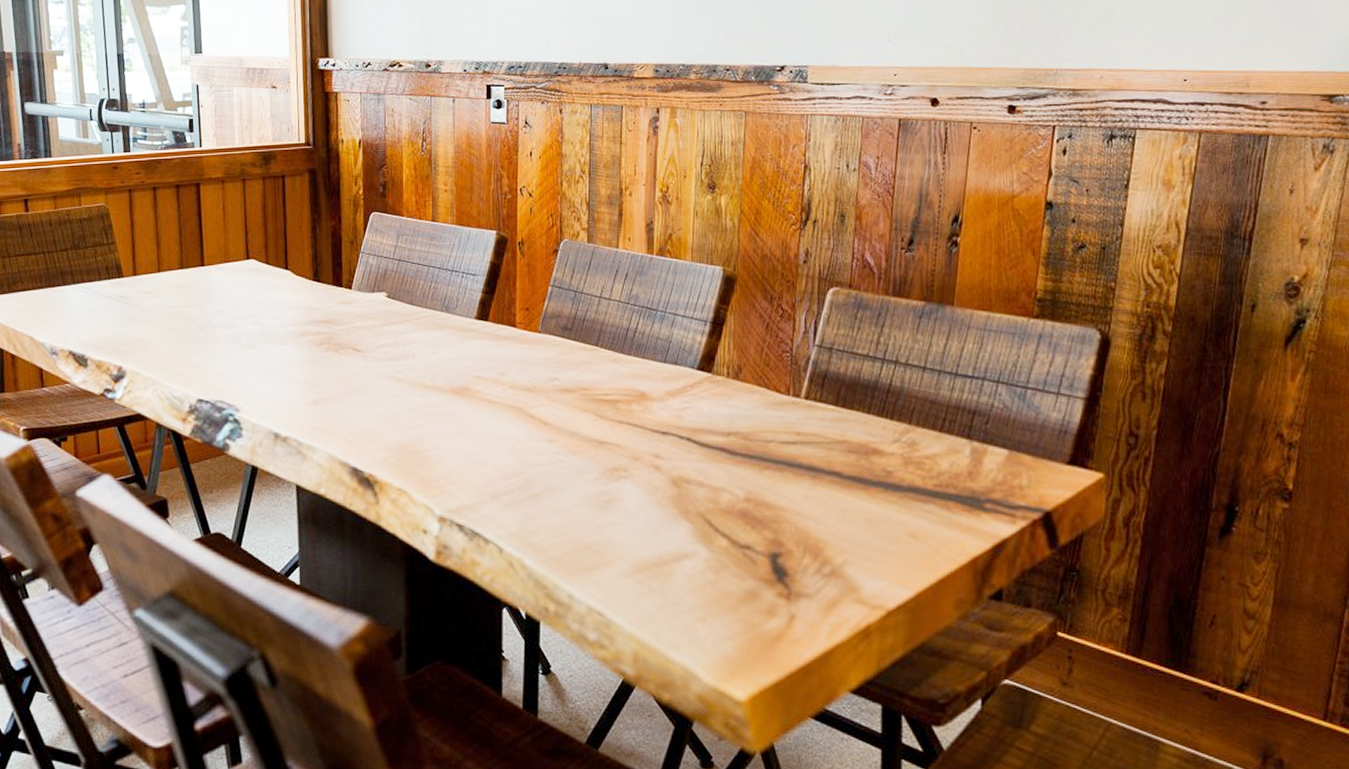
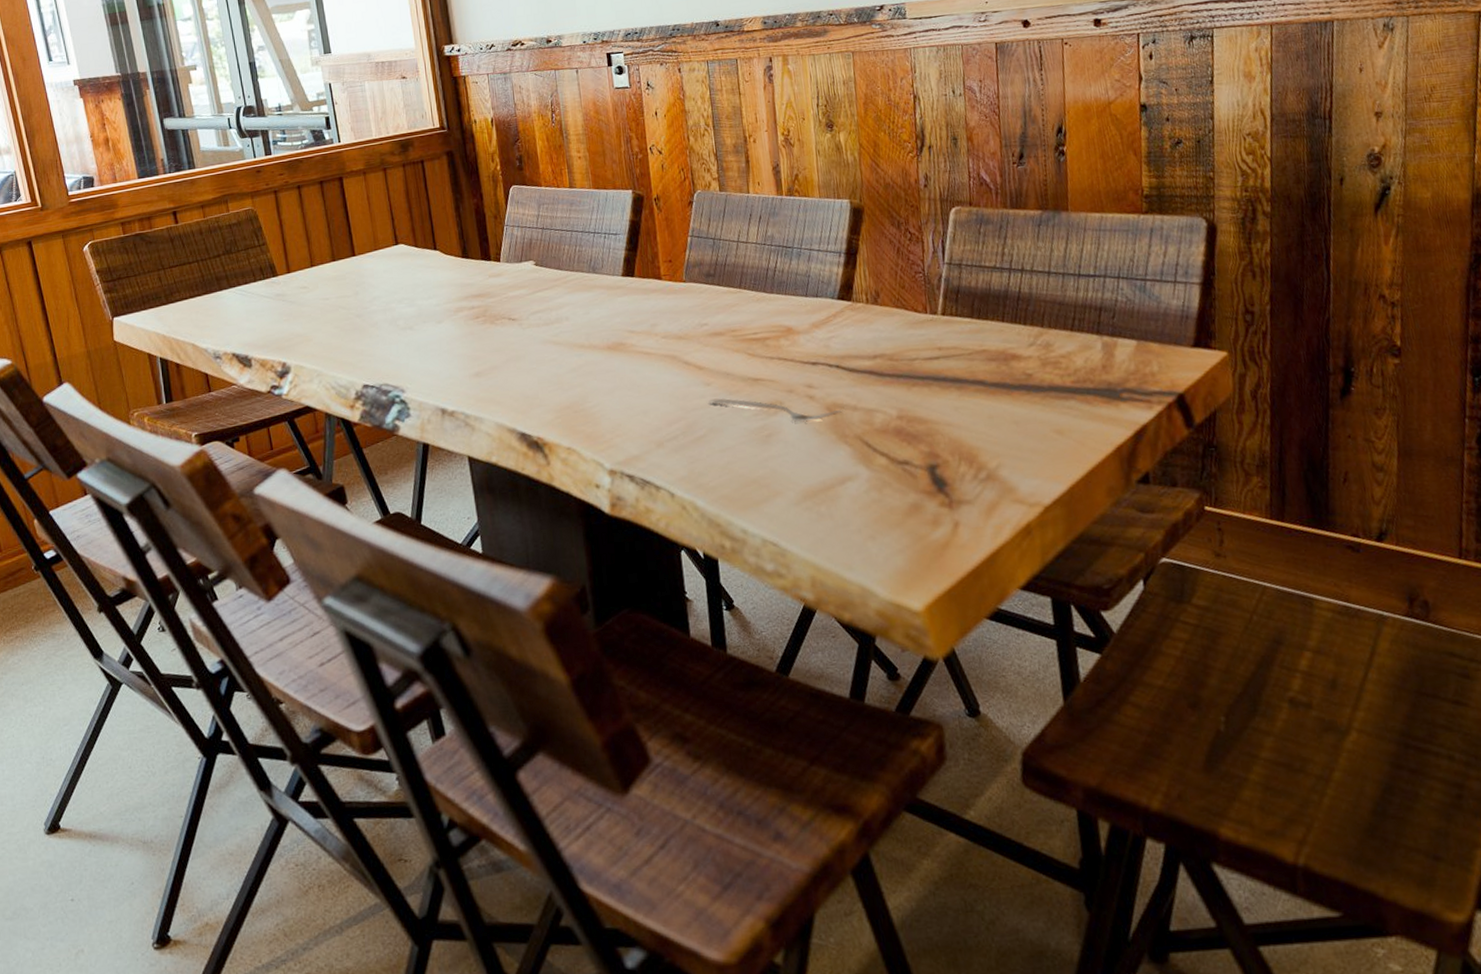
fork: none [550,457,689,492] -> present [708,398,844,422]

